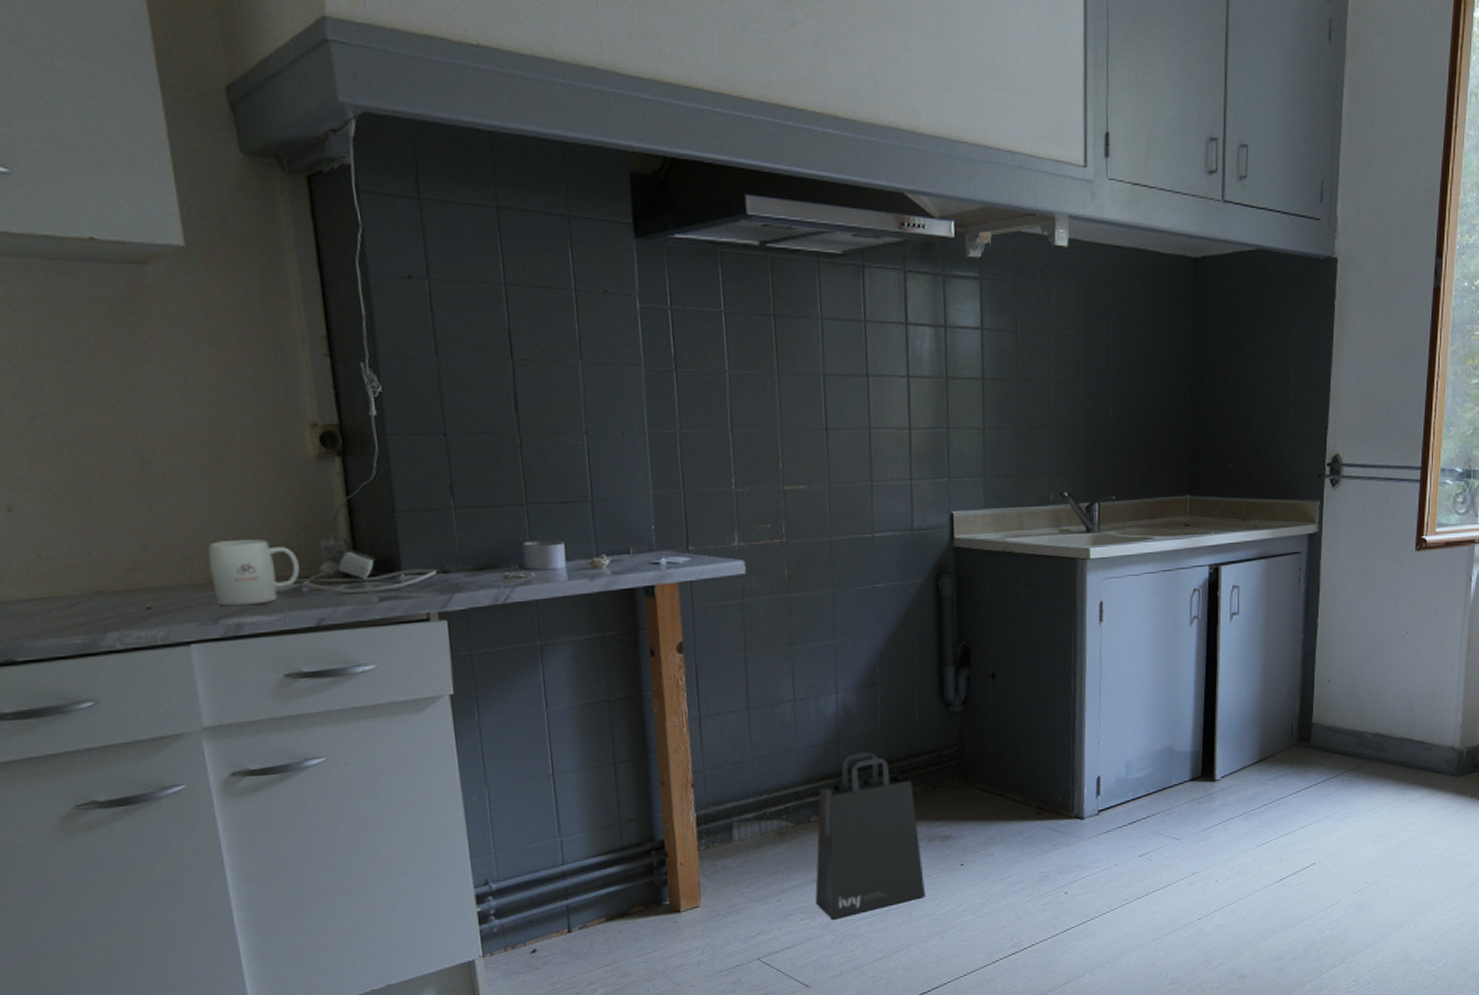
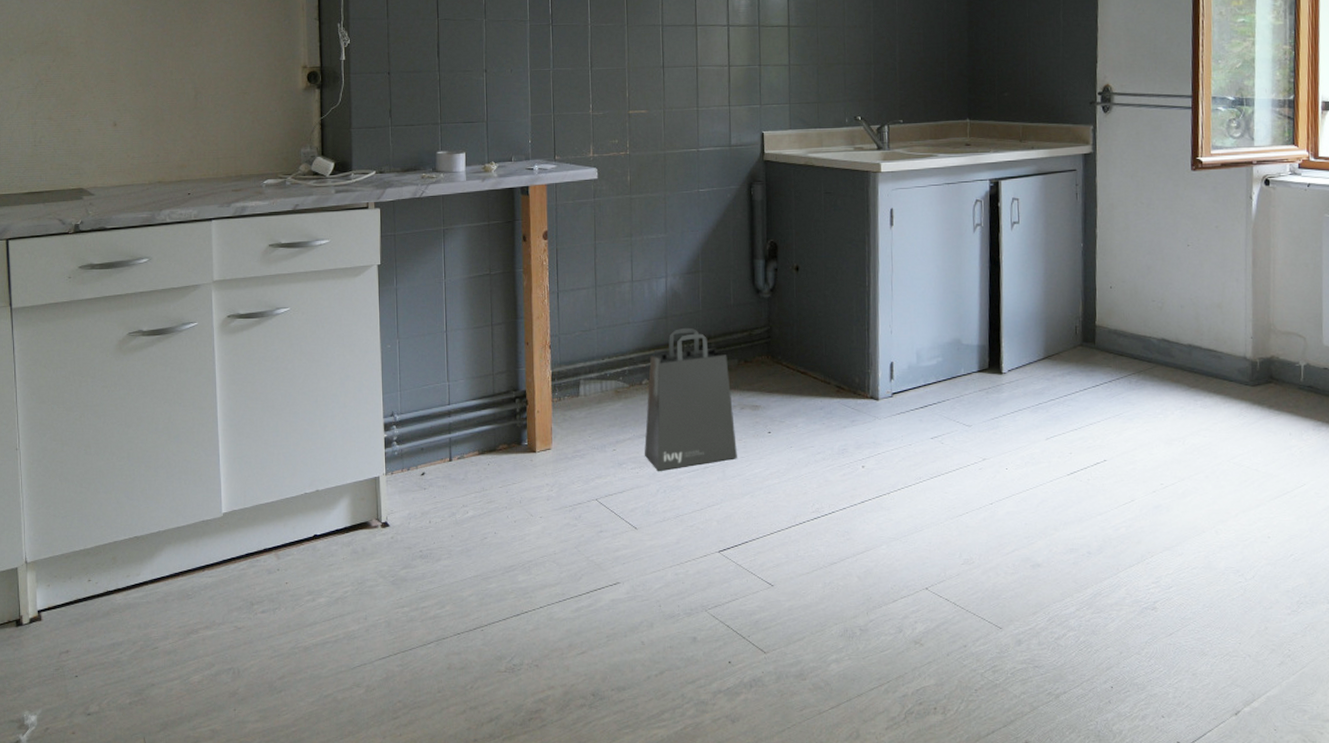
mug: present [207,539,300,607] -> none [229,147,286,194]

